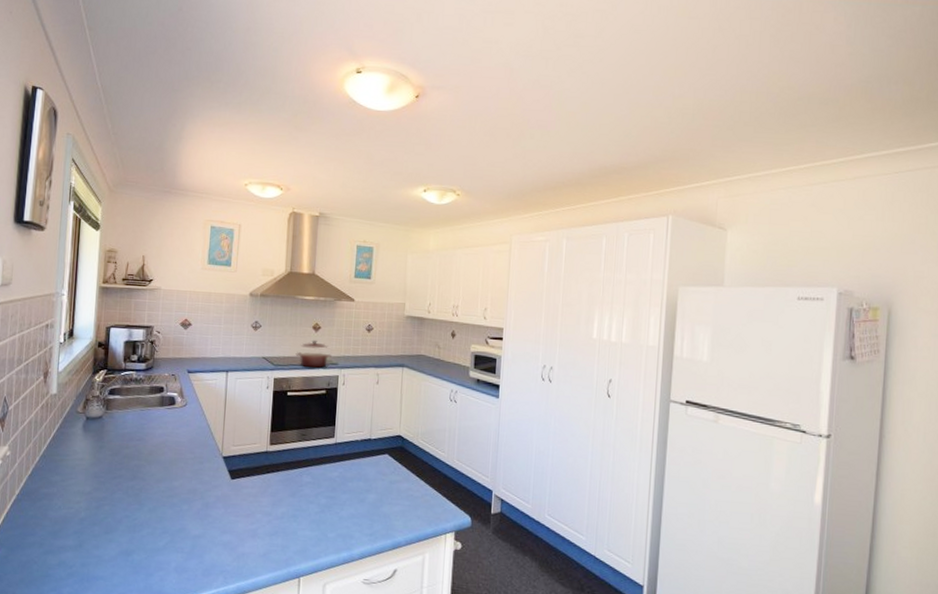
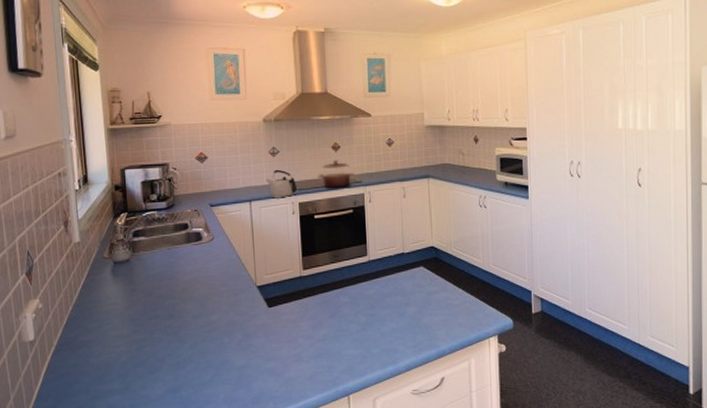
kettle: none [245,343,274,372] -> present [265,169,297,198]

